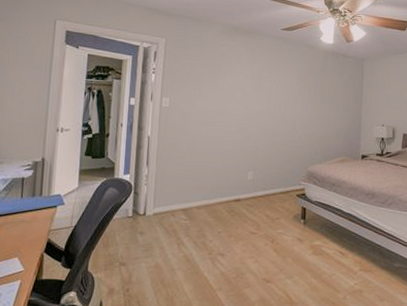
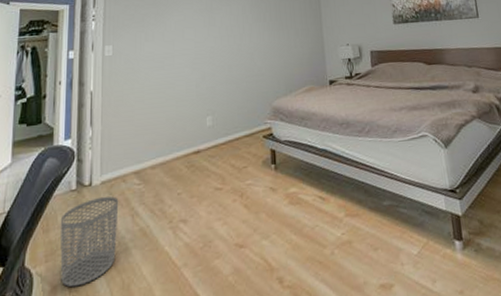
waste bin: none [117,226,168,293] -> present [60,196,119,287]

